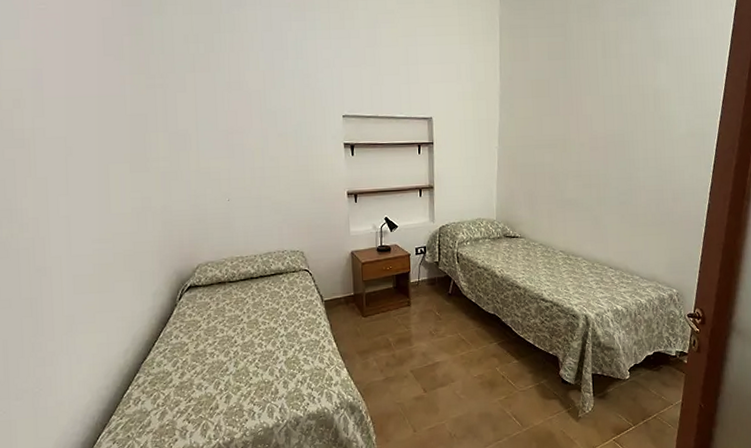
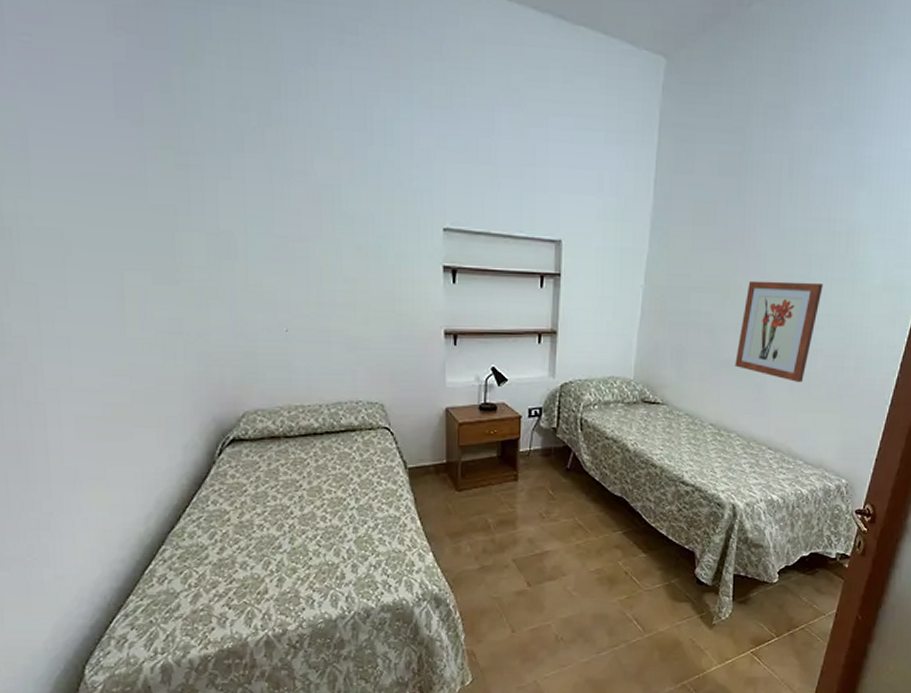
wall art: none [575,134,639,214] -> present [735,280,823,383]

